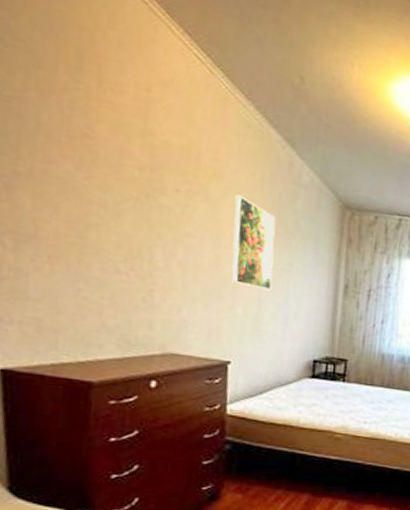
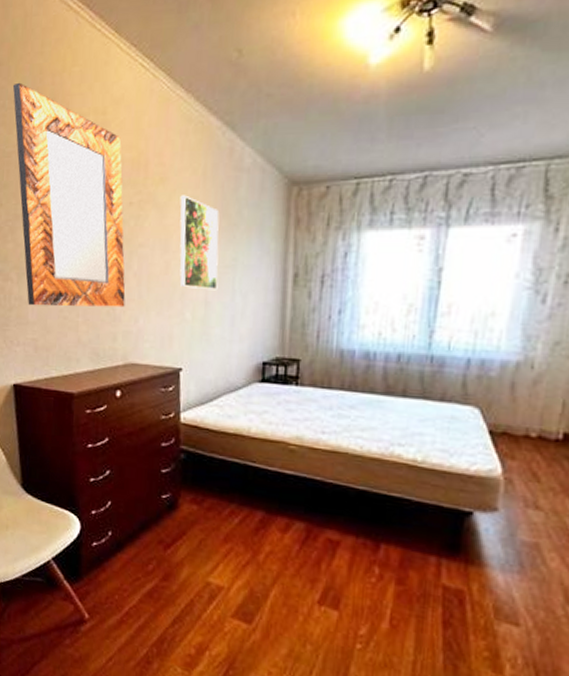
home mirror: none [17,20,169,296] -> present [12,82,126,308]

